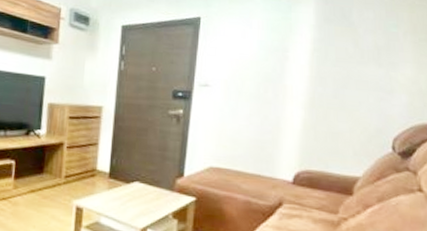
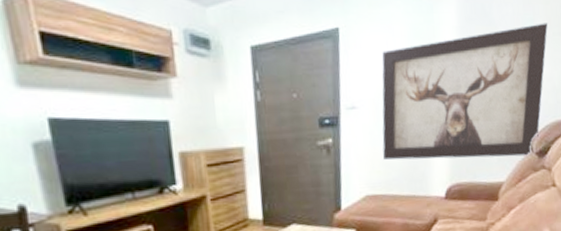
wall art: none [231,29,414,155] -> present [382,23,548,160]

